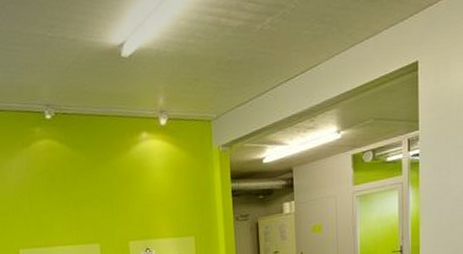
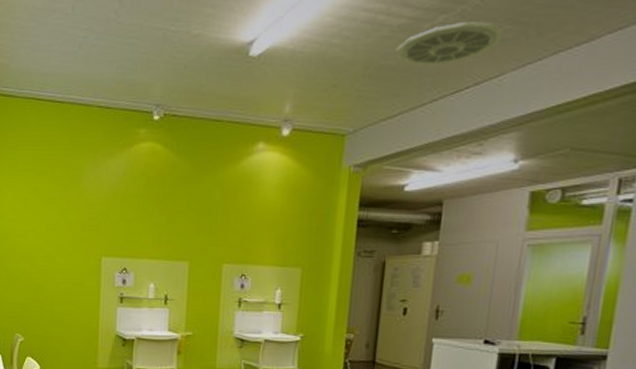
ceiling vent: none [239,22,316,60] -> present [396,22,505,66]

